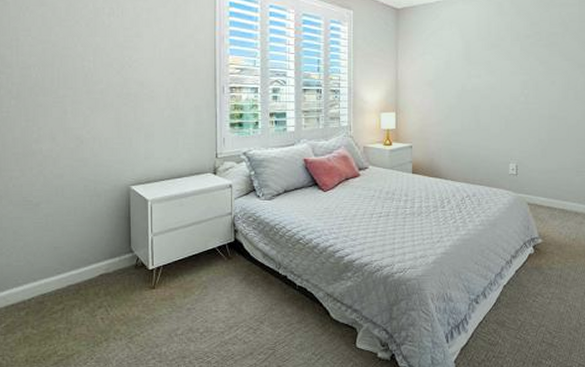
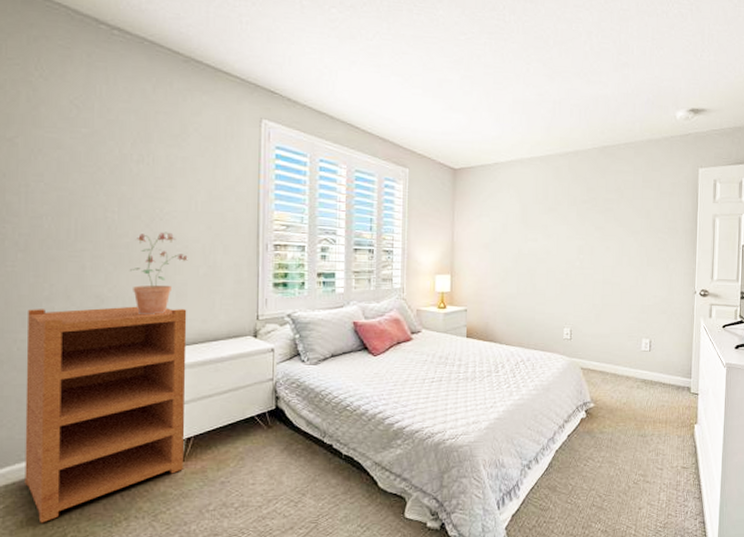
cupboard: none [20,146,155,341] -> present [25,306,187,523]
potted plant: none [105,78,154,154] -> present [130,232,188,314]

